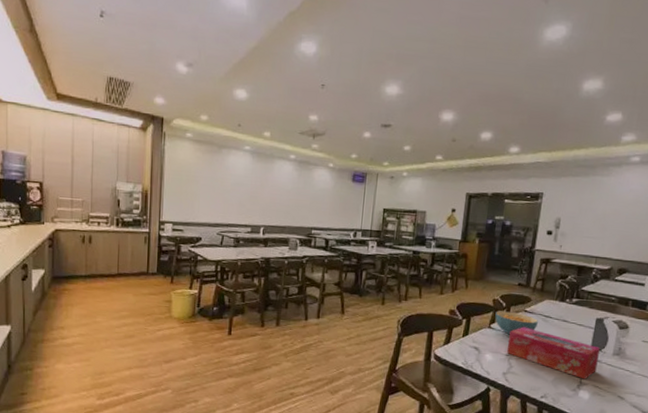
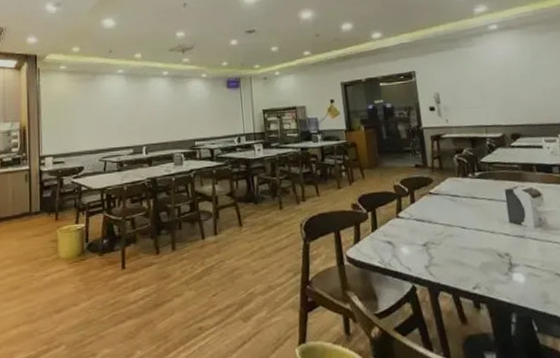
cereal bowl: present [495,311,539,335] -> none [400,196,447,222]
tissue box: present [506,327,600,380] -> none [420,211,524,260]

